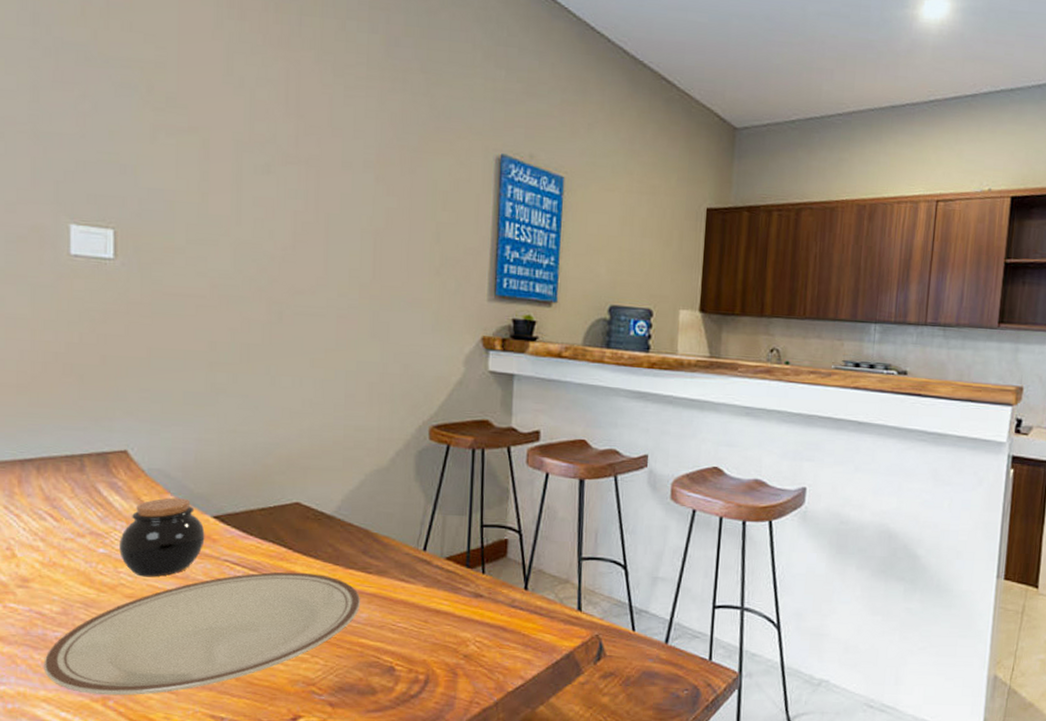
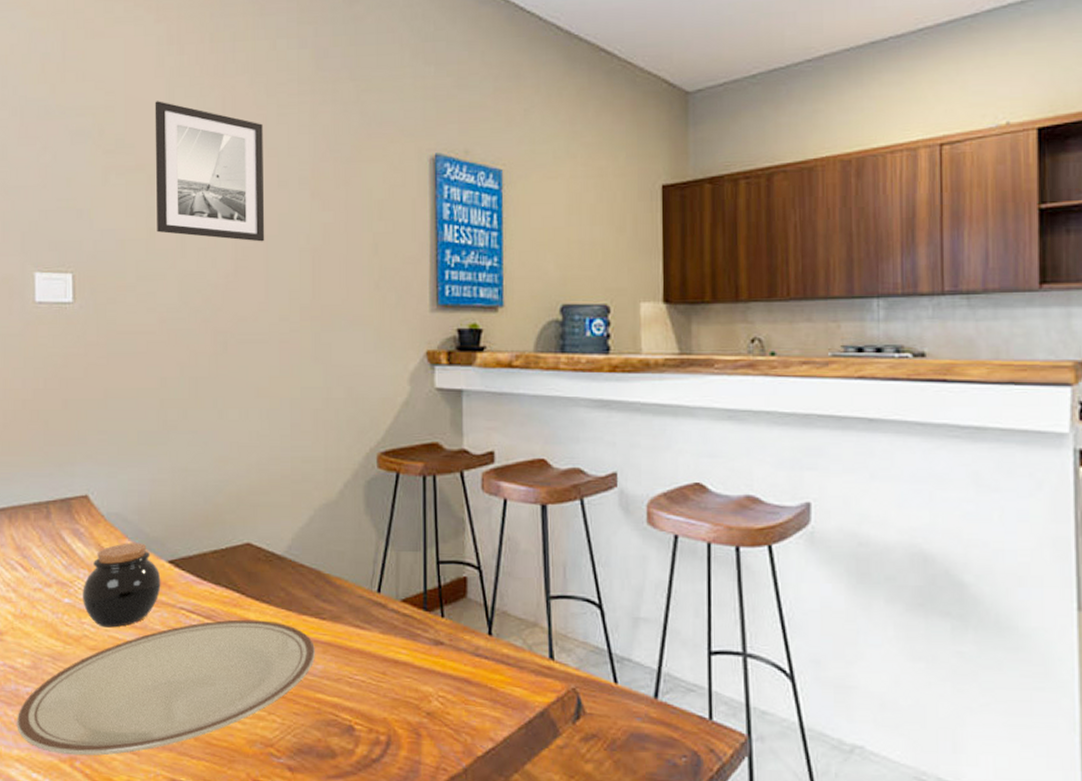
wall art: none [210,64,328,219] -> present [154,101,265,242]

